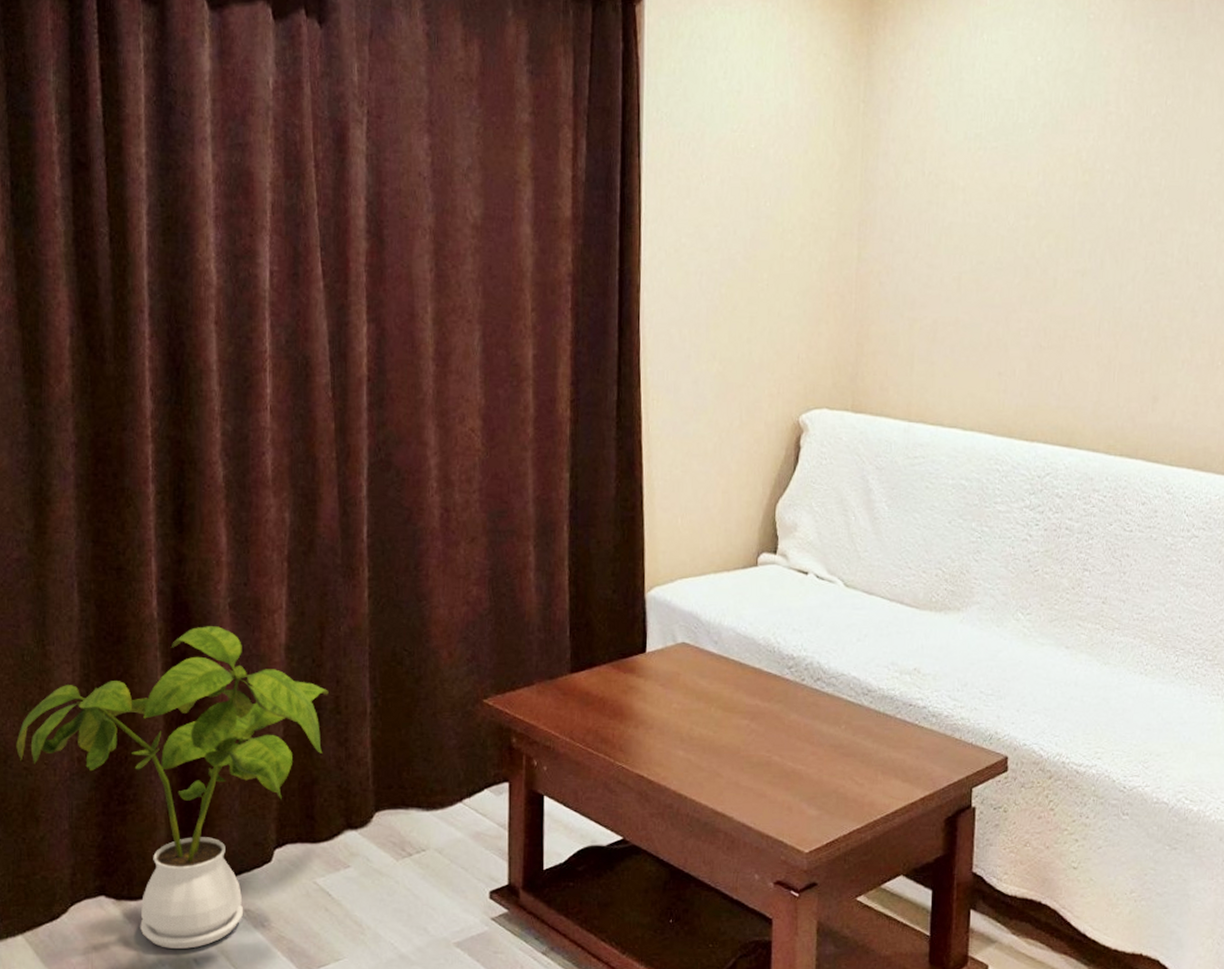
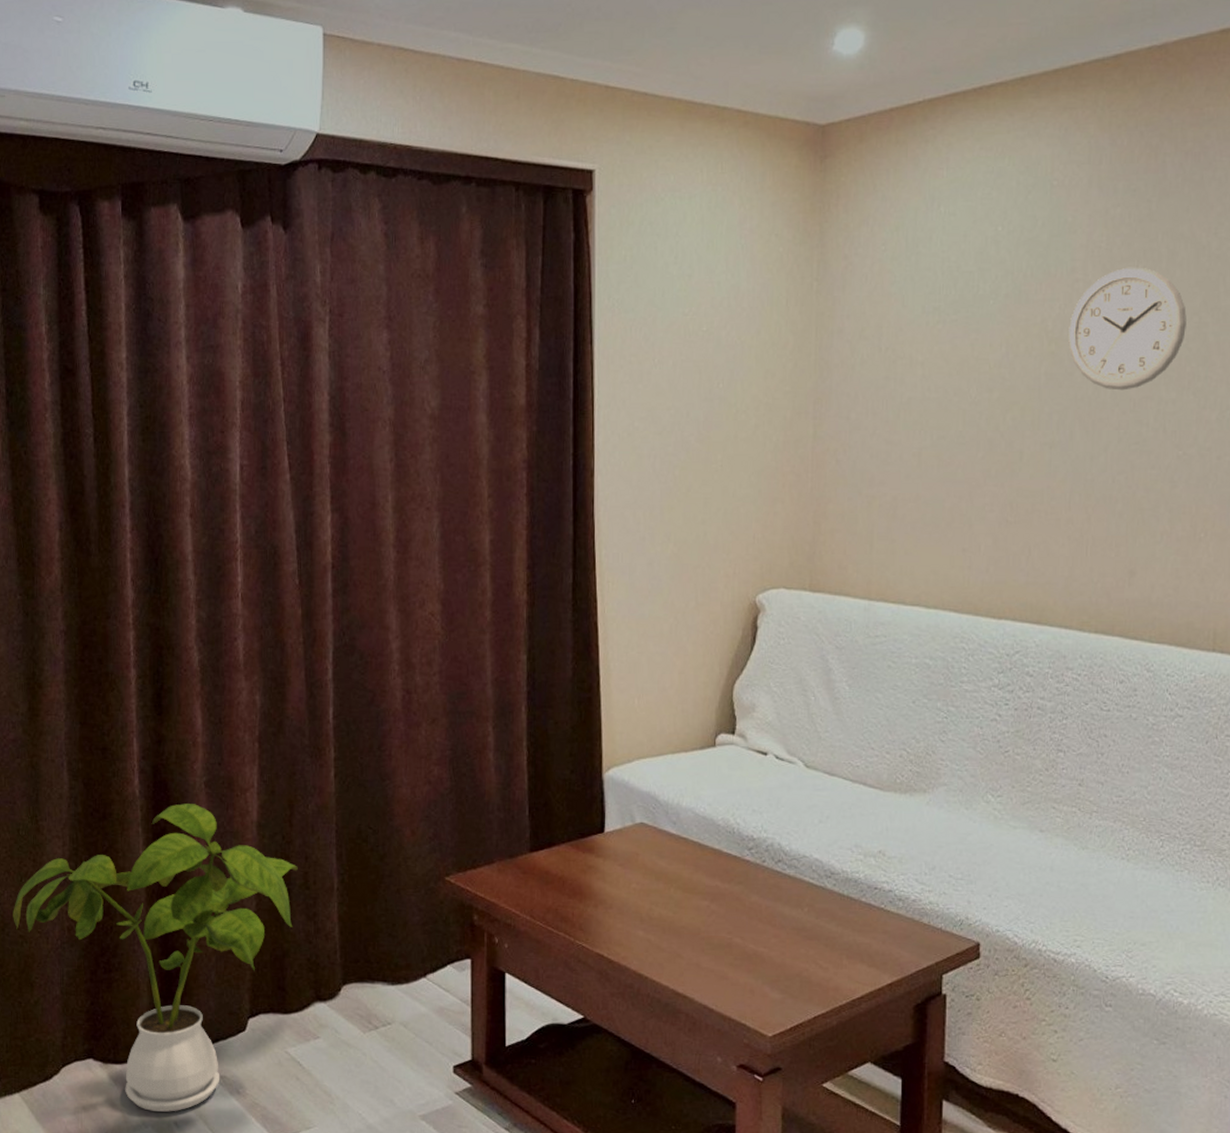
wall clock: none [1101,102,1210,222] -> present [1068,267,1186,391]

